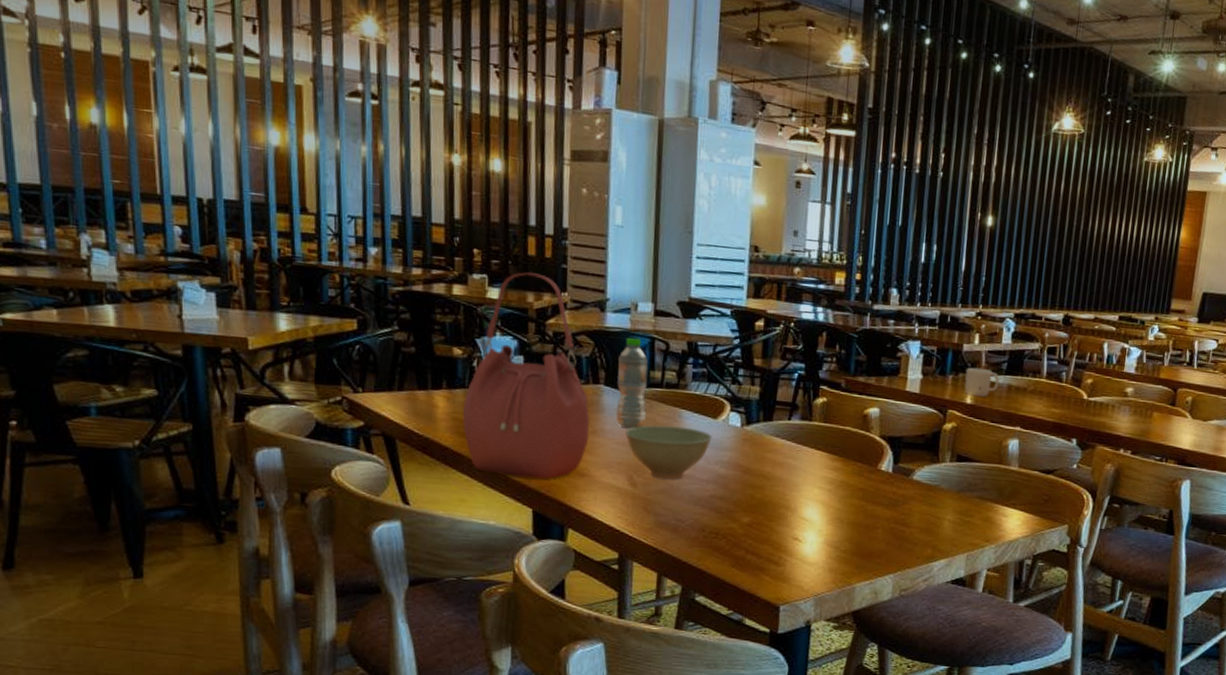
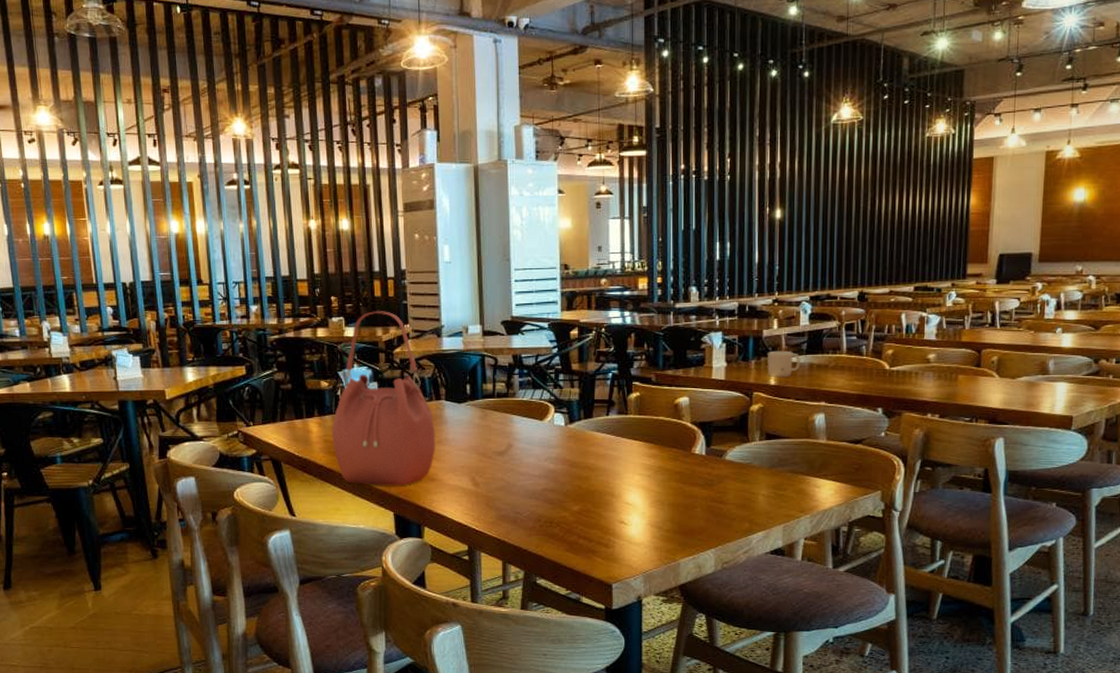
water bottle: present [615,337,648,428] -> none [454,356,483,435]
bowl: present [625,425,712,479] -> none [466,430,540,477]

